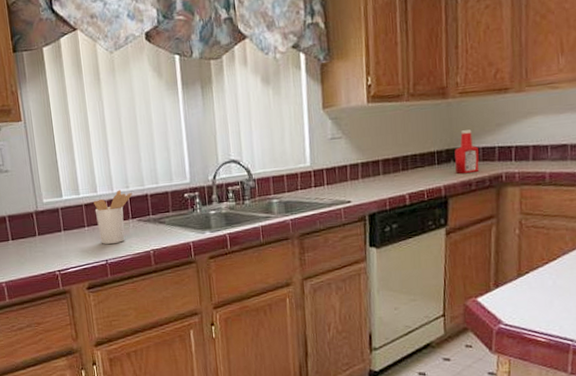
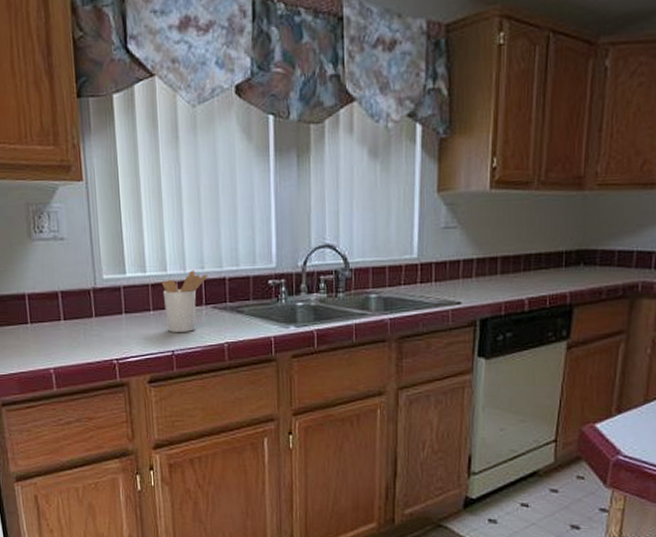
ketchup bottle: present [455,129,480,174] -> none [585,229,614,279]

